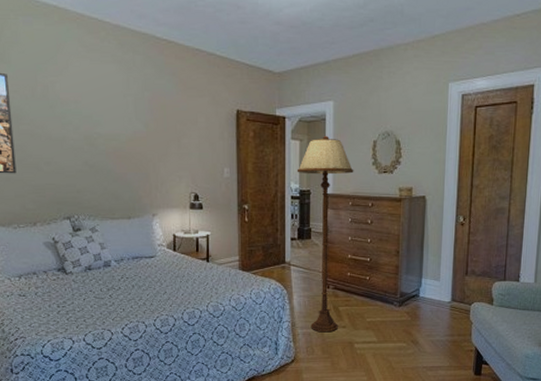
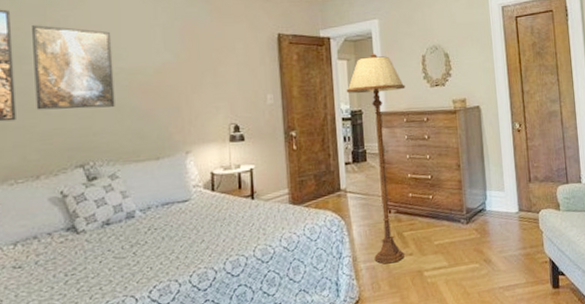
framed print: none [26,89,95,168] -> present [32,25,115,110]

